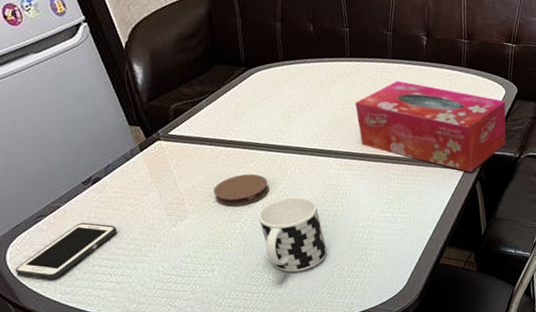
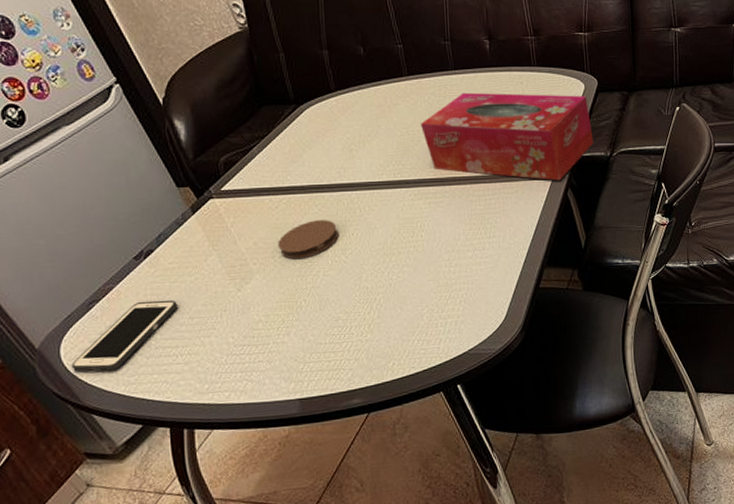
cup: present [258,196,327,272] -> none [331,236,412,323]

